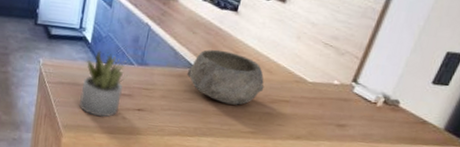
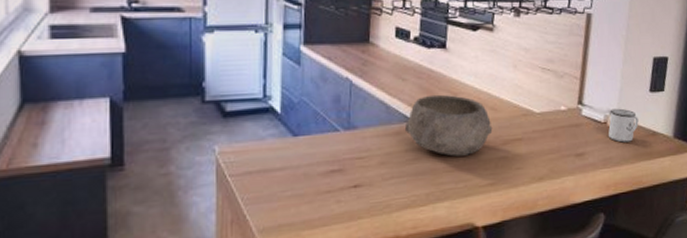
succulent plant: present [78,49,128,117] -> none [276,119,334,208]
mug: none [375,92,412,125] -> present [608,108,639,143]

